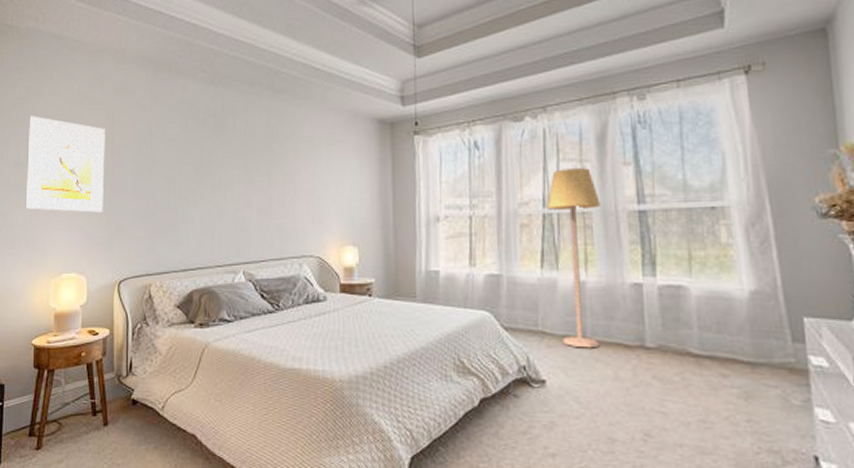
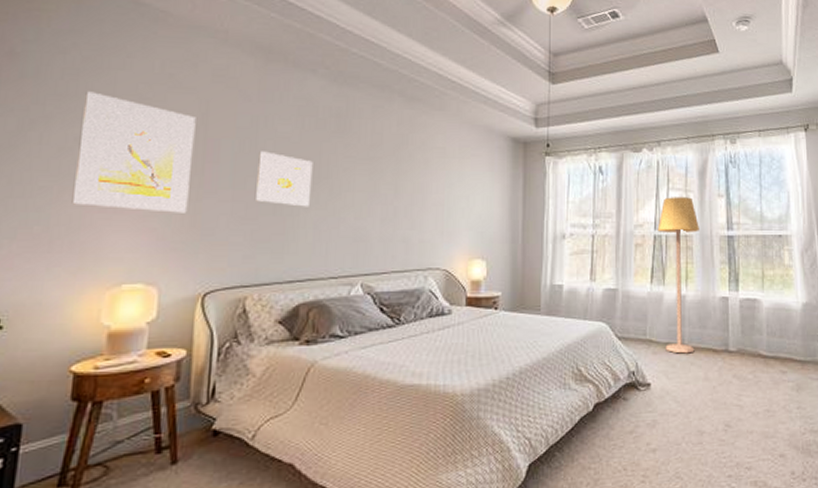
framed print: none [154,153,197,202] -> present [256,151,313,207]

